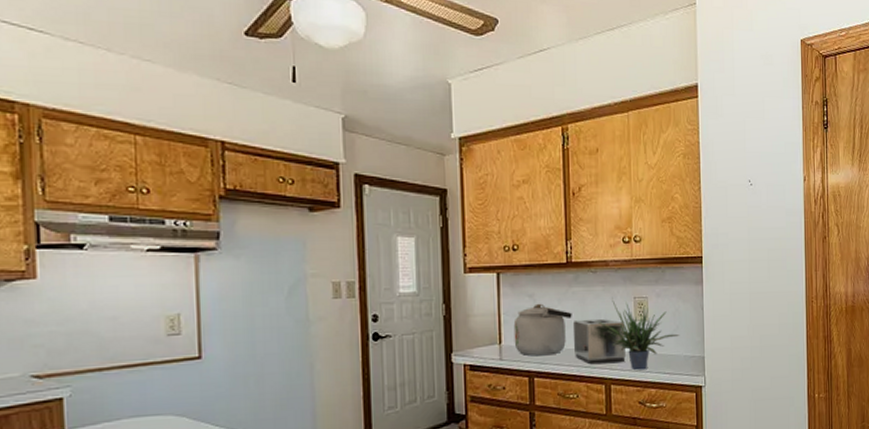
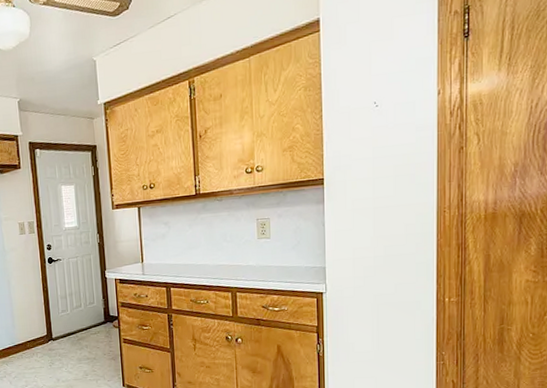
kettle: present [513,303,572,356] -> none [152,229,201,271]
toaster: present [572,318,626,365] -> none [202,238,250,277]
potted plant: present [595,298,680,369] -> none [221,221,301,280]

